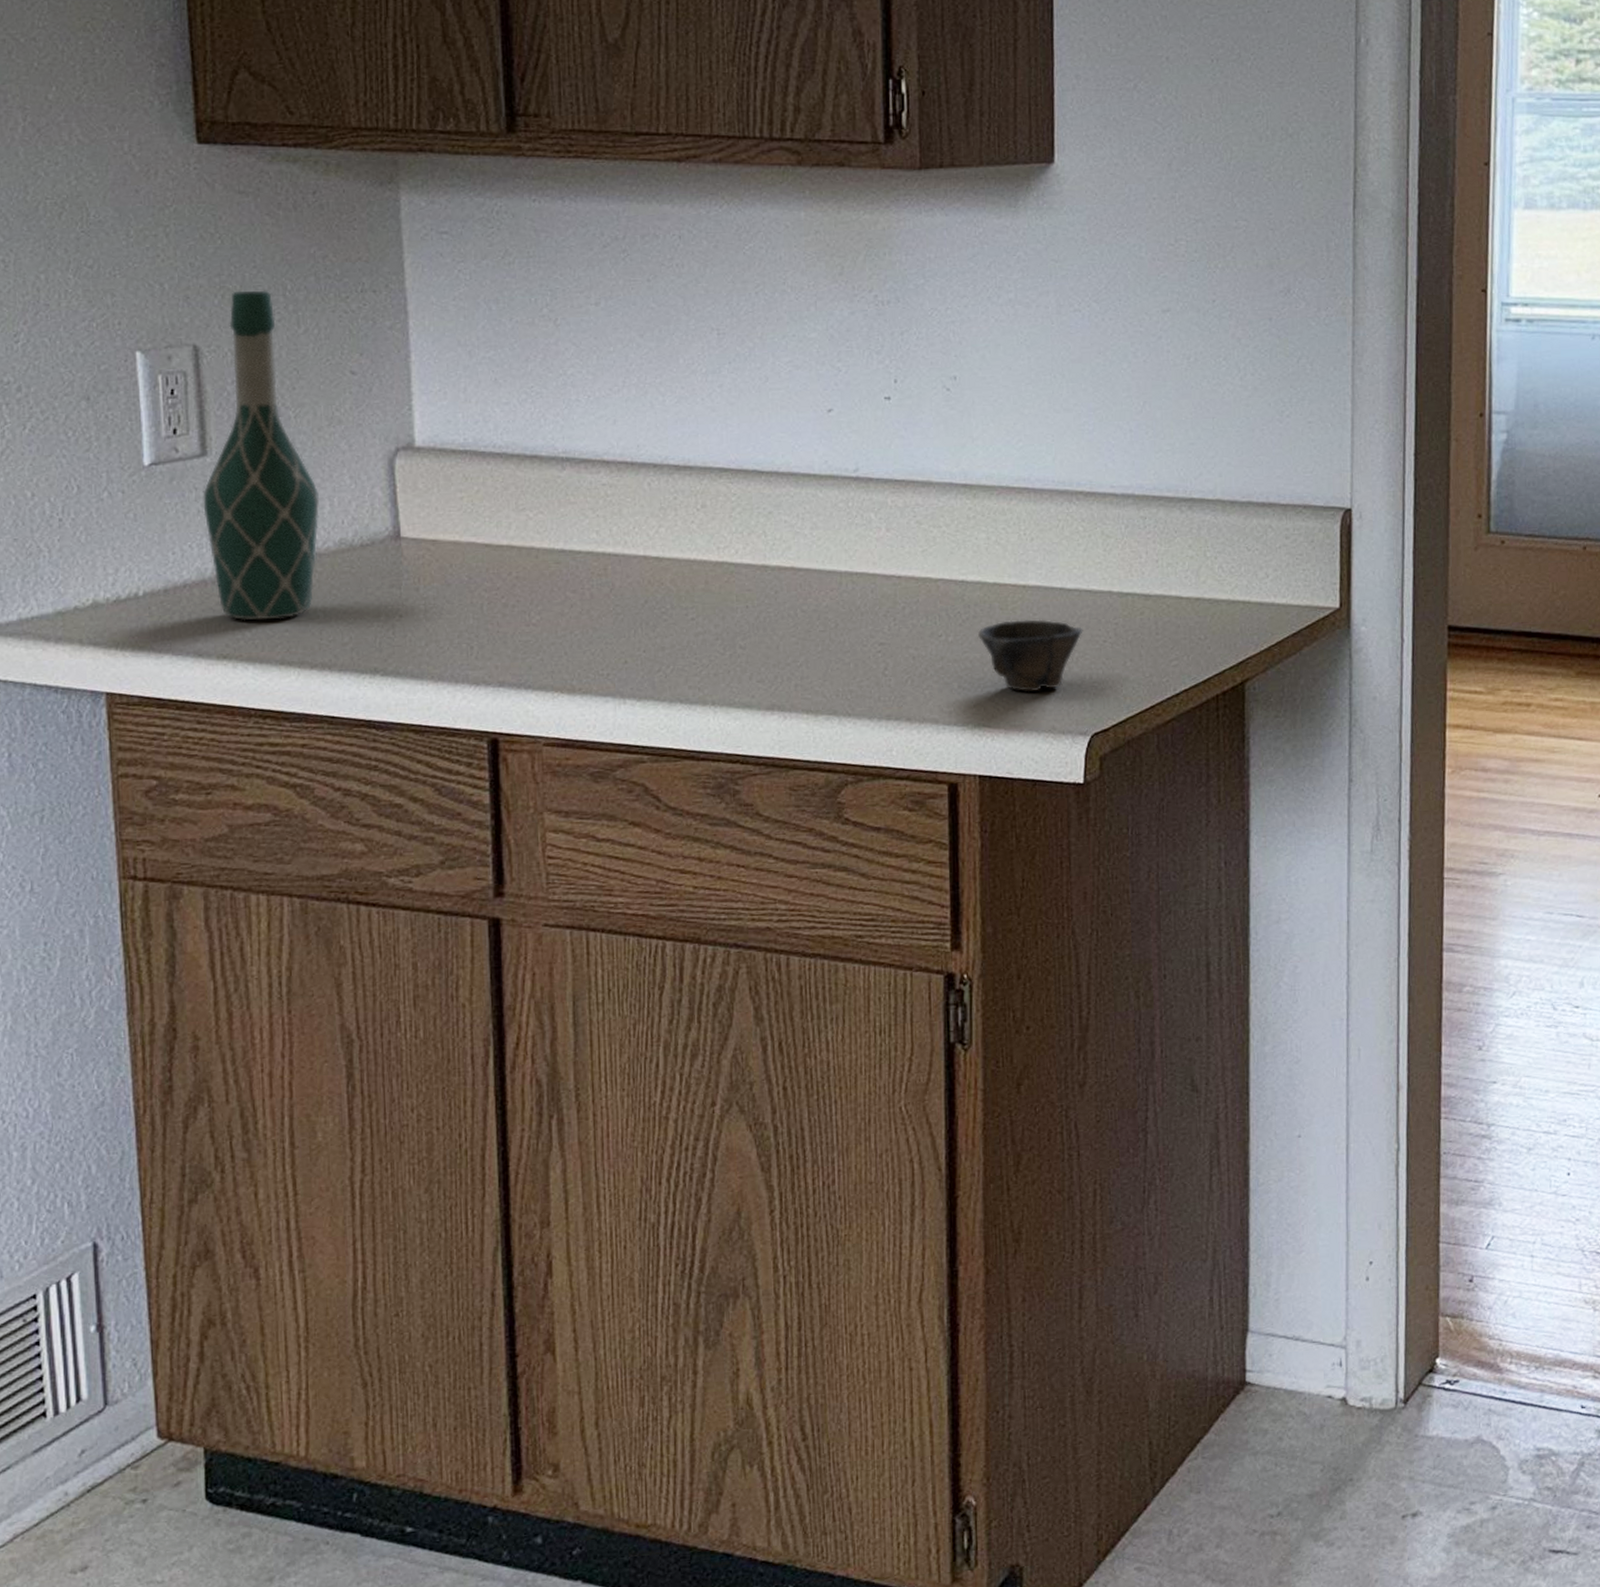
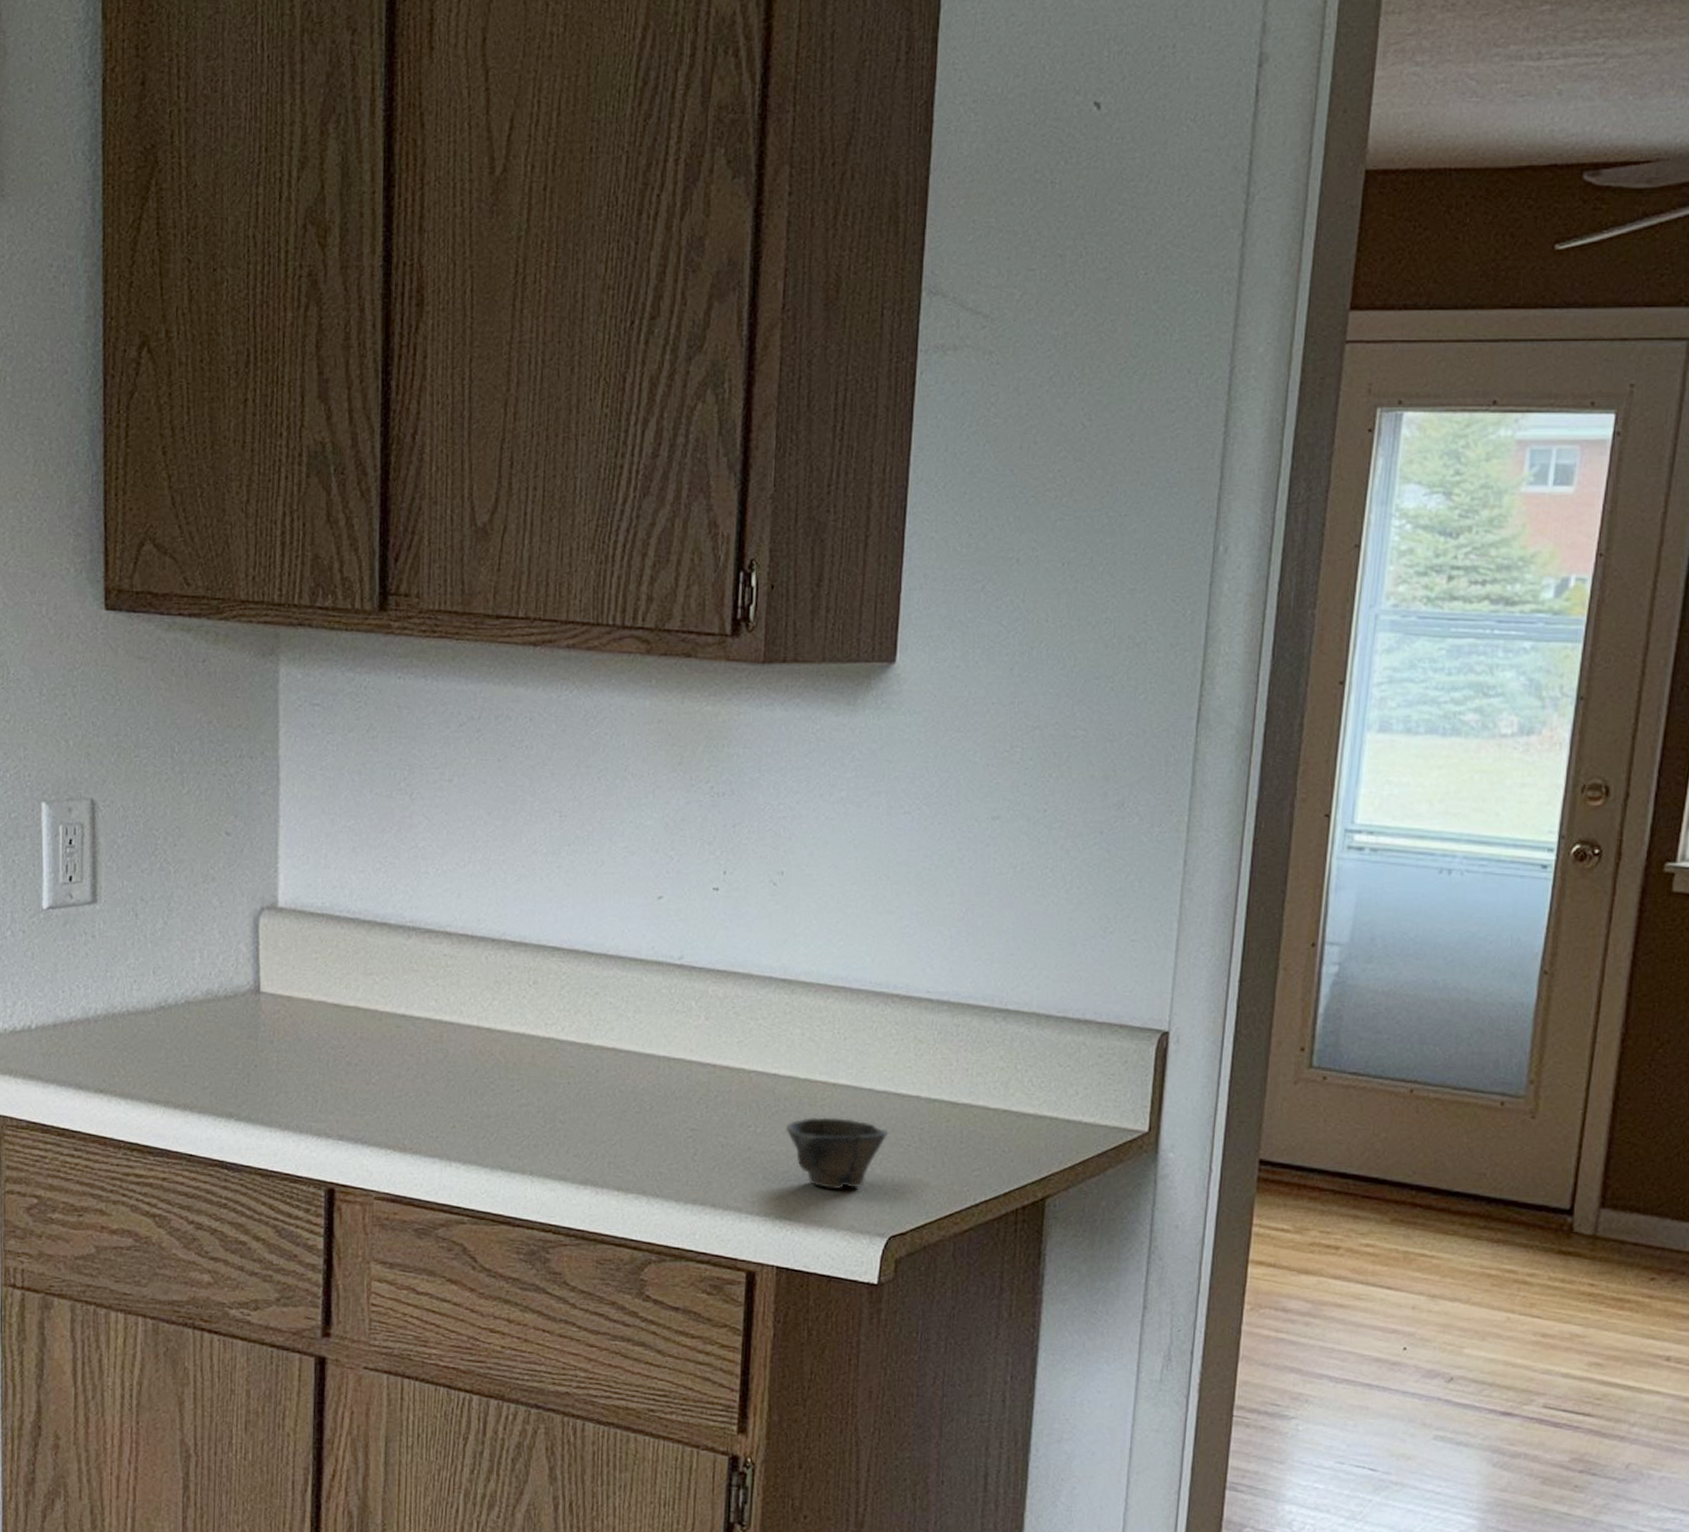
wine bottle: present [203,290,320,621] -> none [91,750,192,1061]

